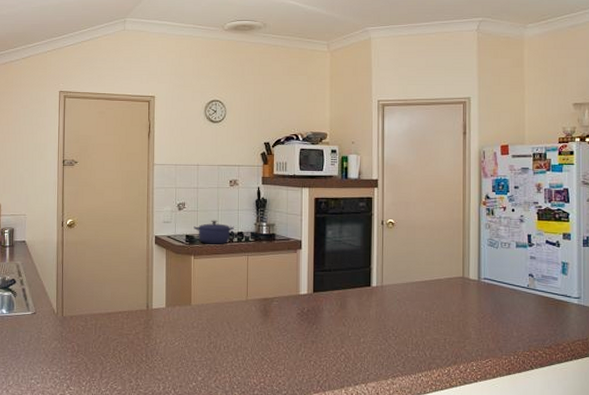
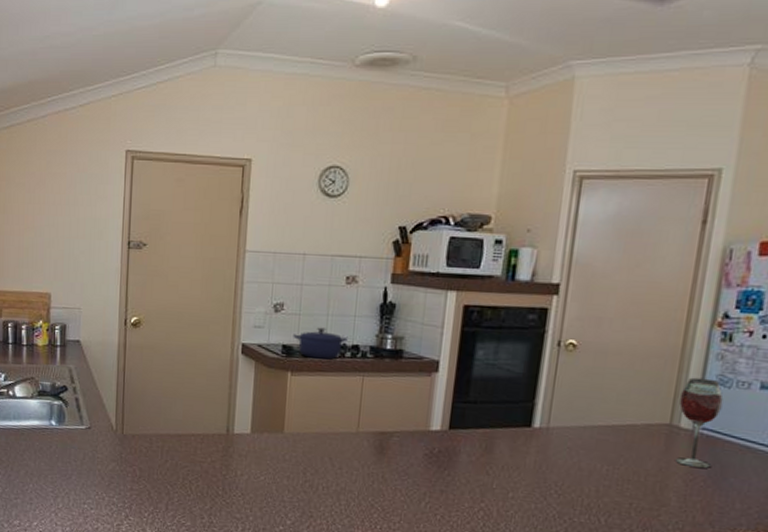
wineglass: none [467,242,494,308] -> present [676,377,724,468]

